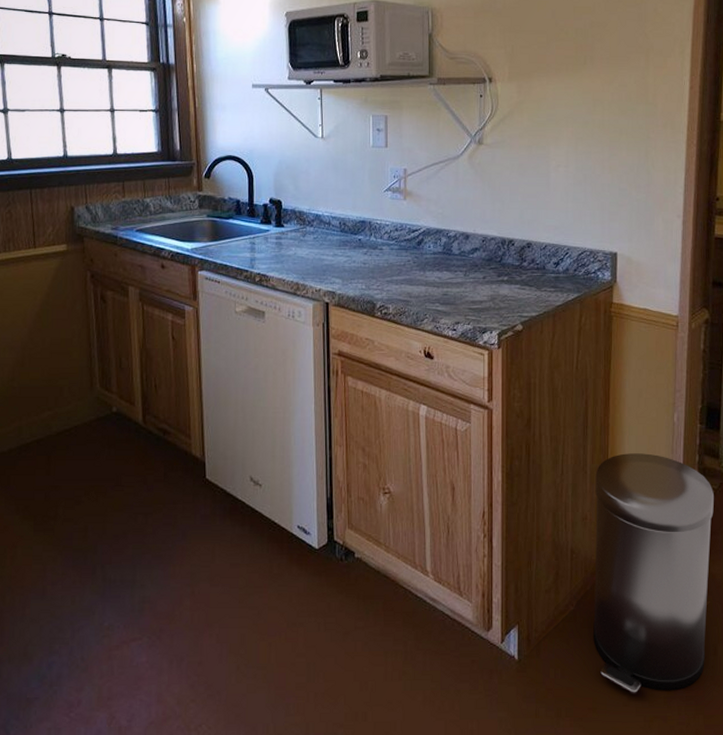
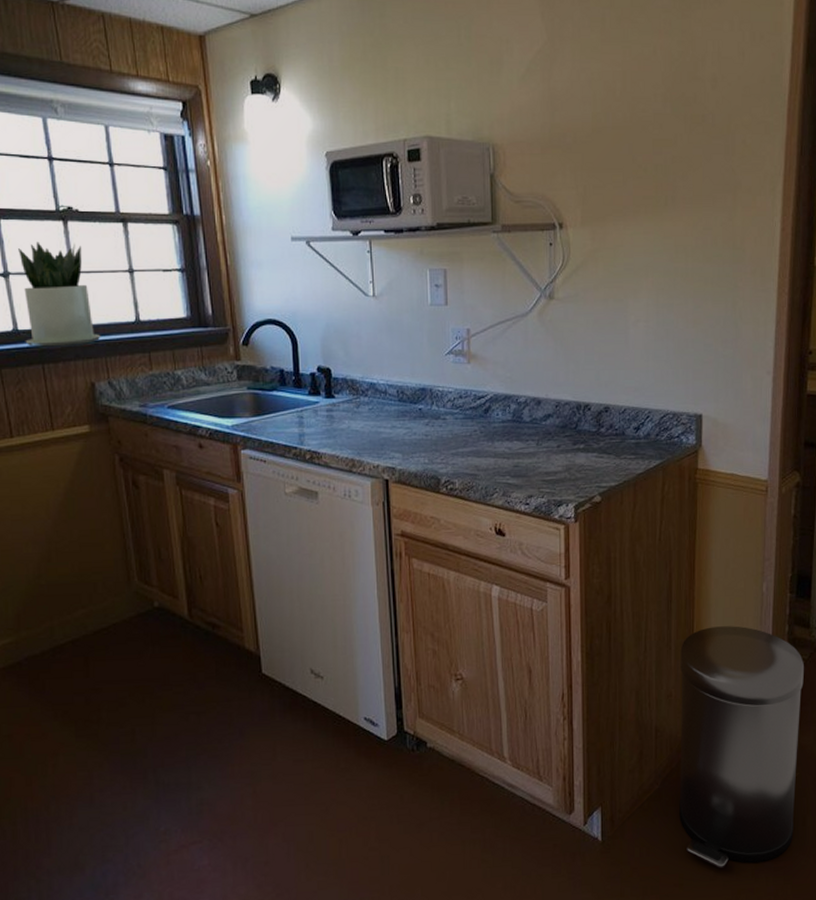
planter: none [17,83,83,175] -> present [18,242,101,347]

